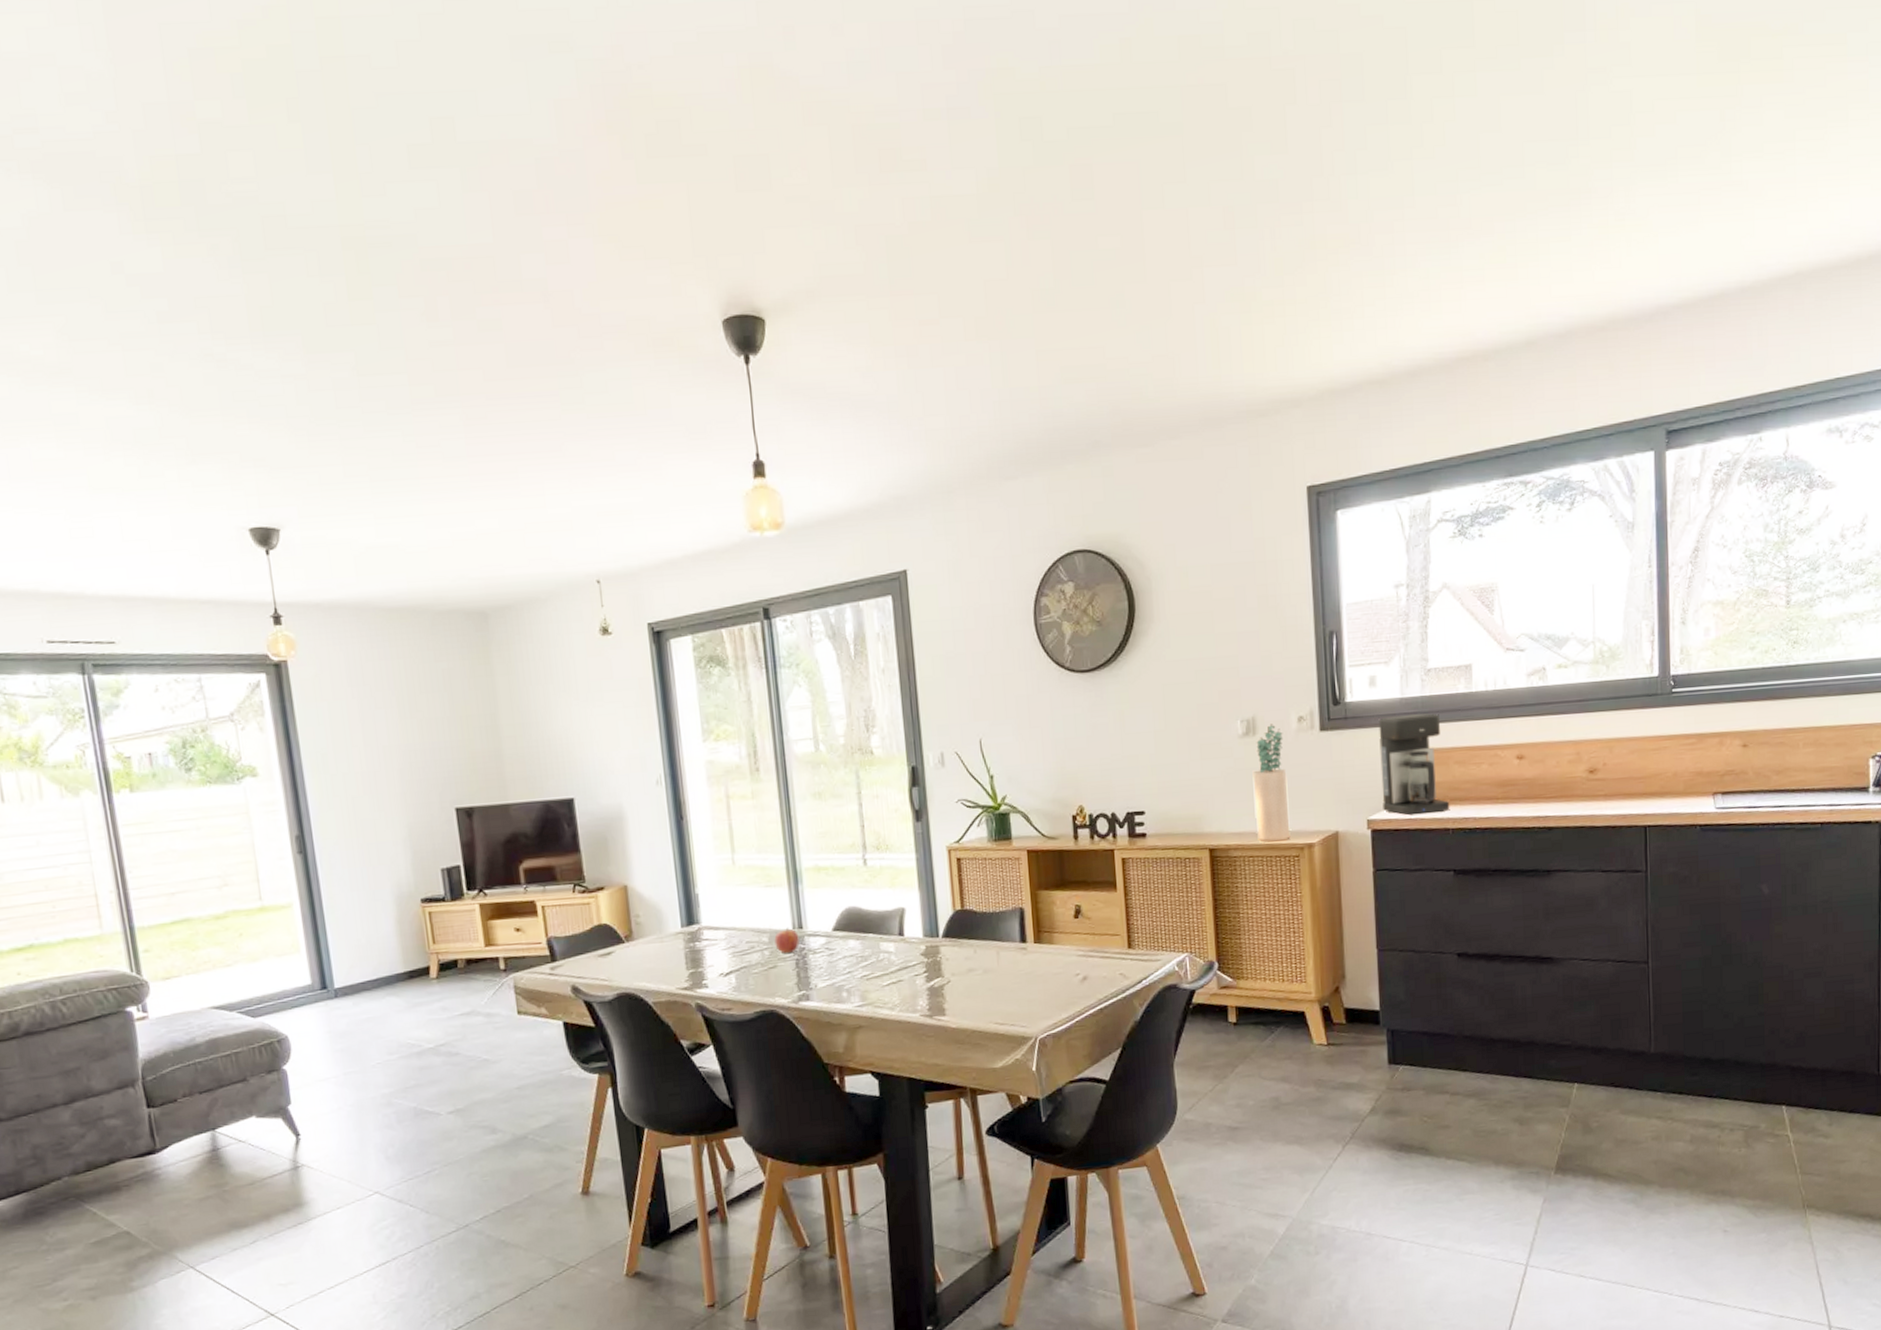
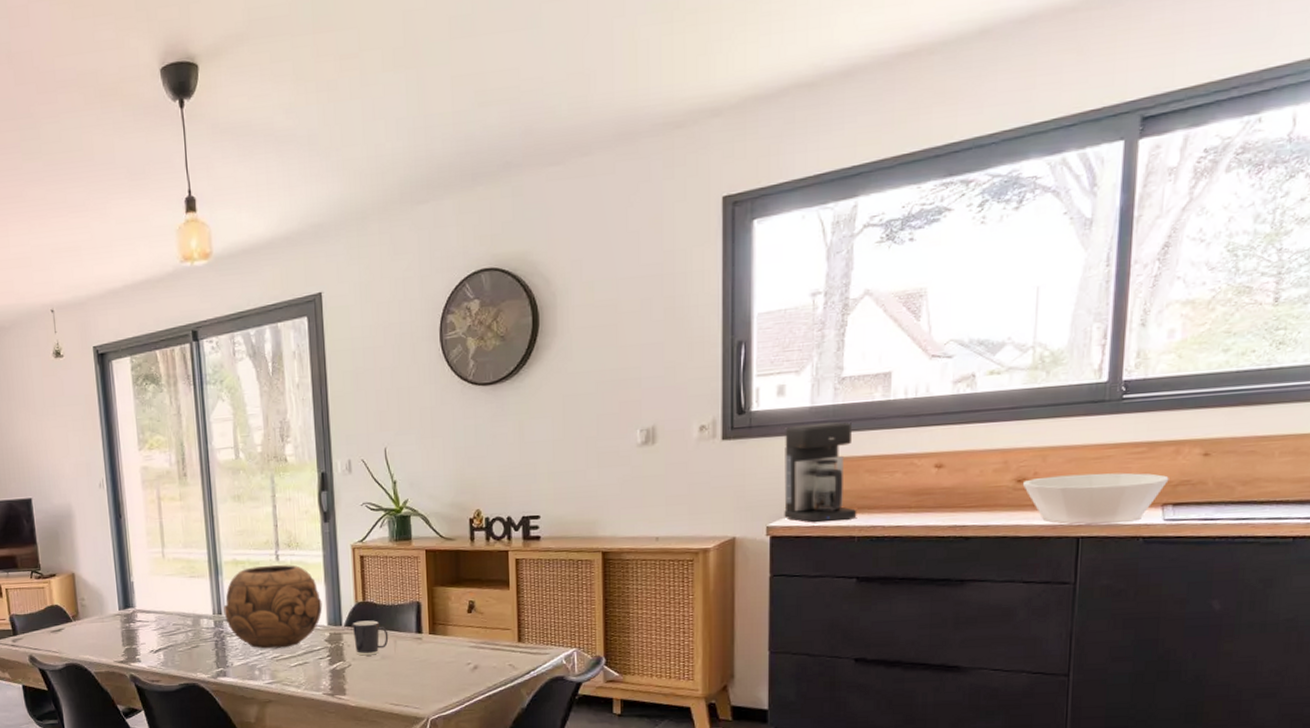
fruit: present [774,927,800,953] -> none [197,612,219,635]
decorative bowl: none [804,870,917,967] -> present [223,565,323,649]
mug: none [950,930,991,970] -> present [352,620,389,656]
vase: present [1252,723,1291,843] -> none [650,432,685,547]
bowl: none [1594,763,1717,814] -> present [1022,472,1169,525]

